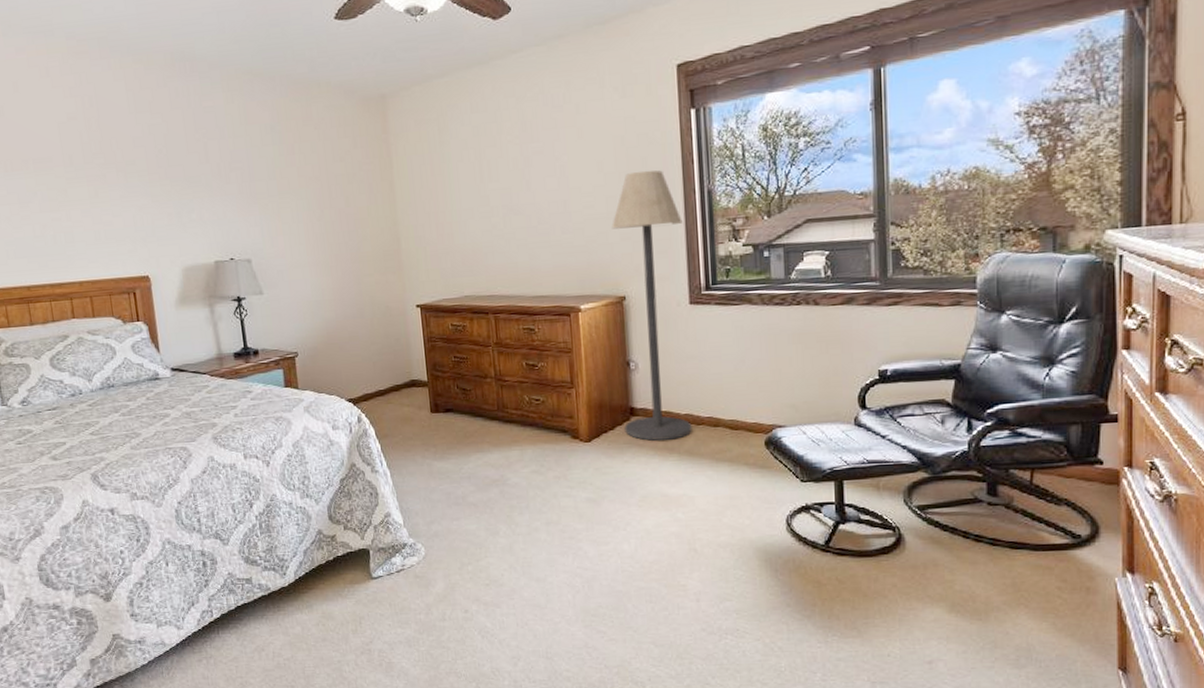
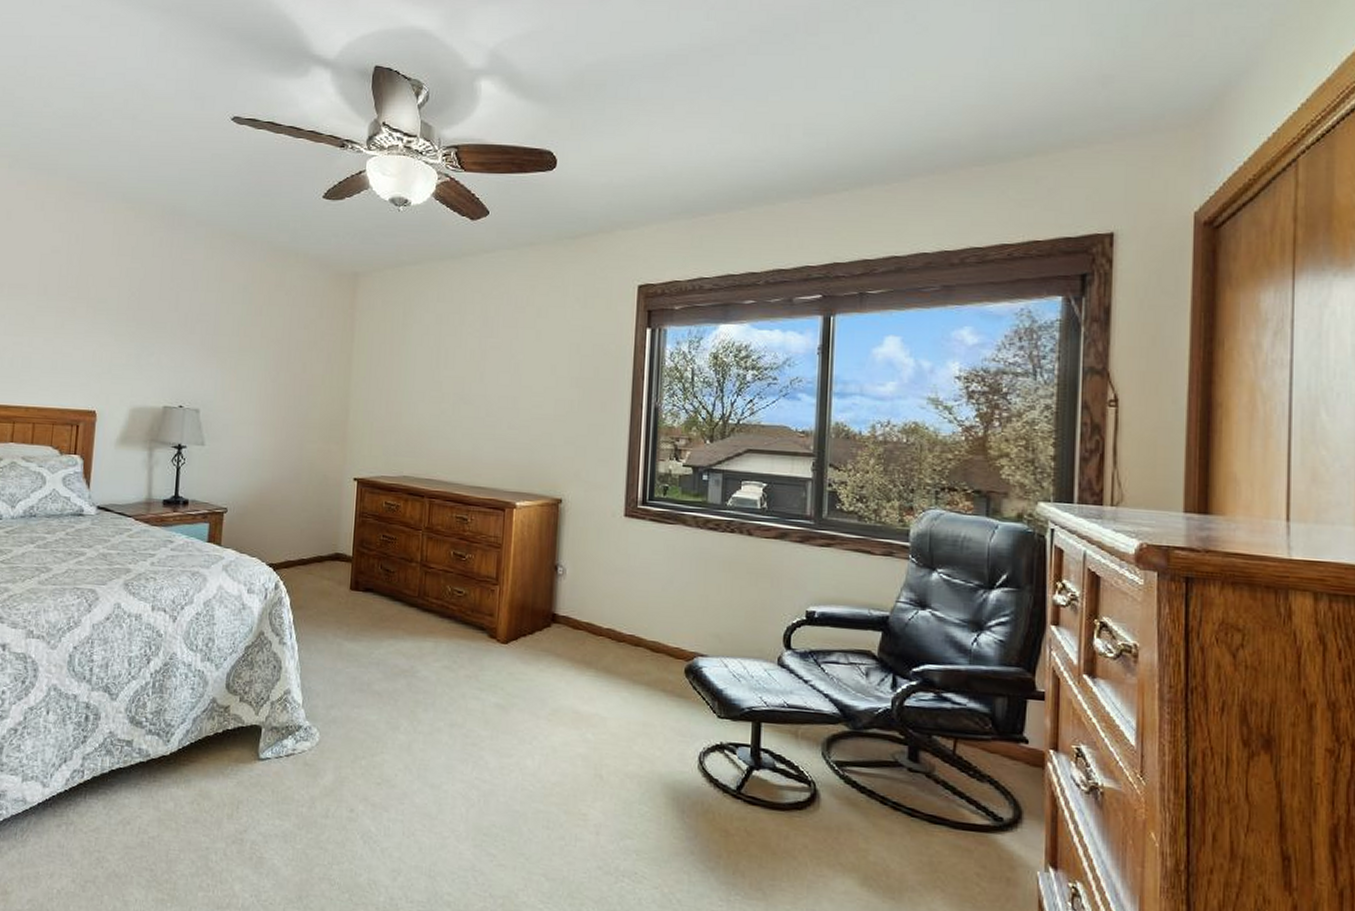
floor lamp: present [612,170,692,441] -> none [544,379,627,654]

